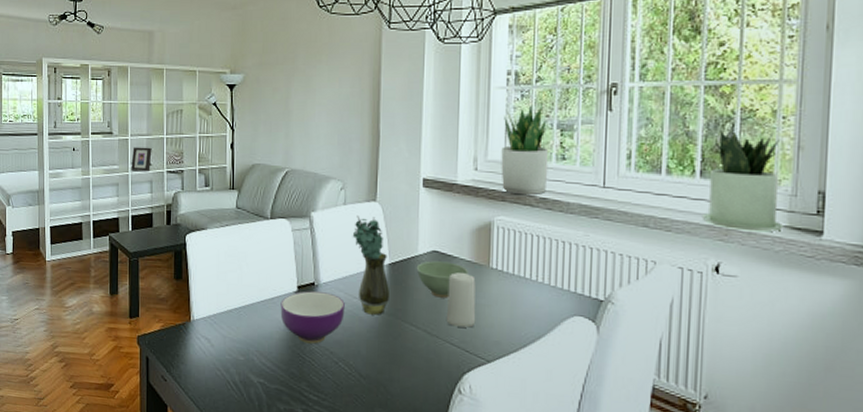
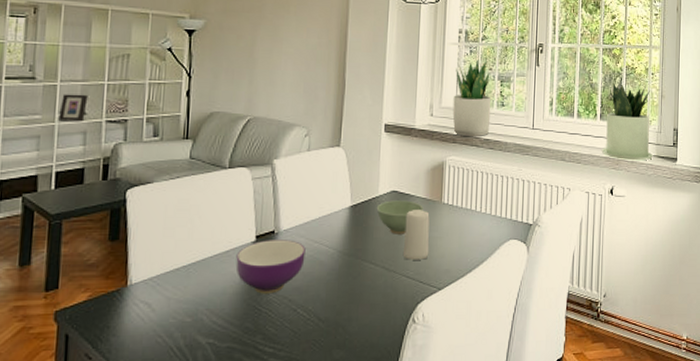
vase: present [352,216,391,315] -> none [315,161,351,257]

